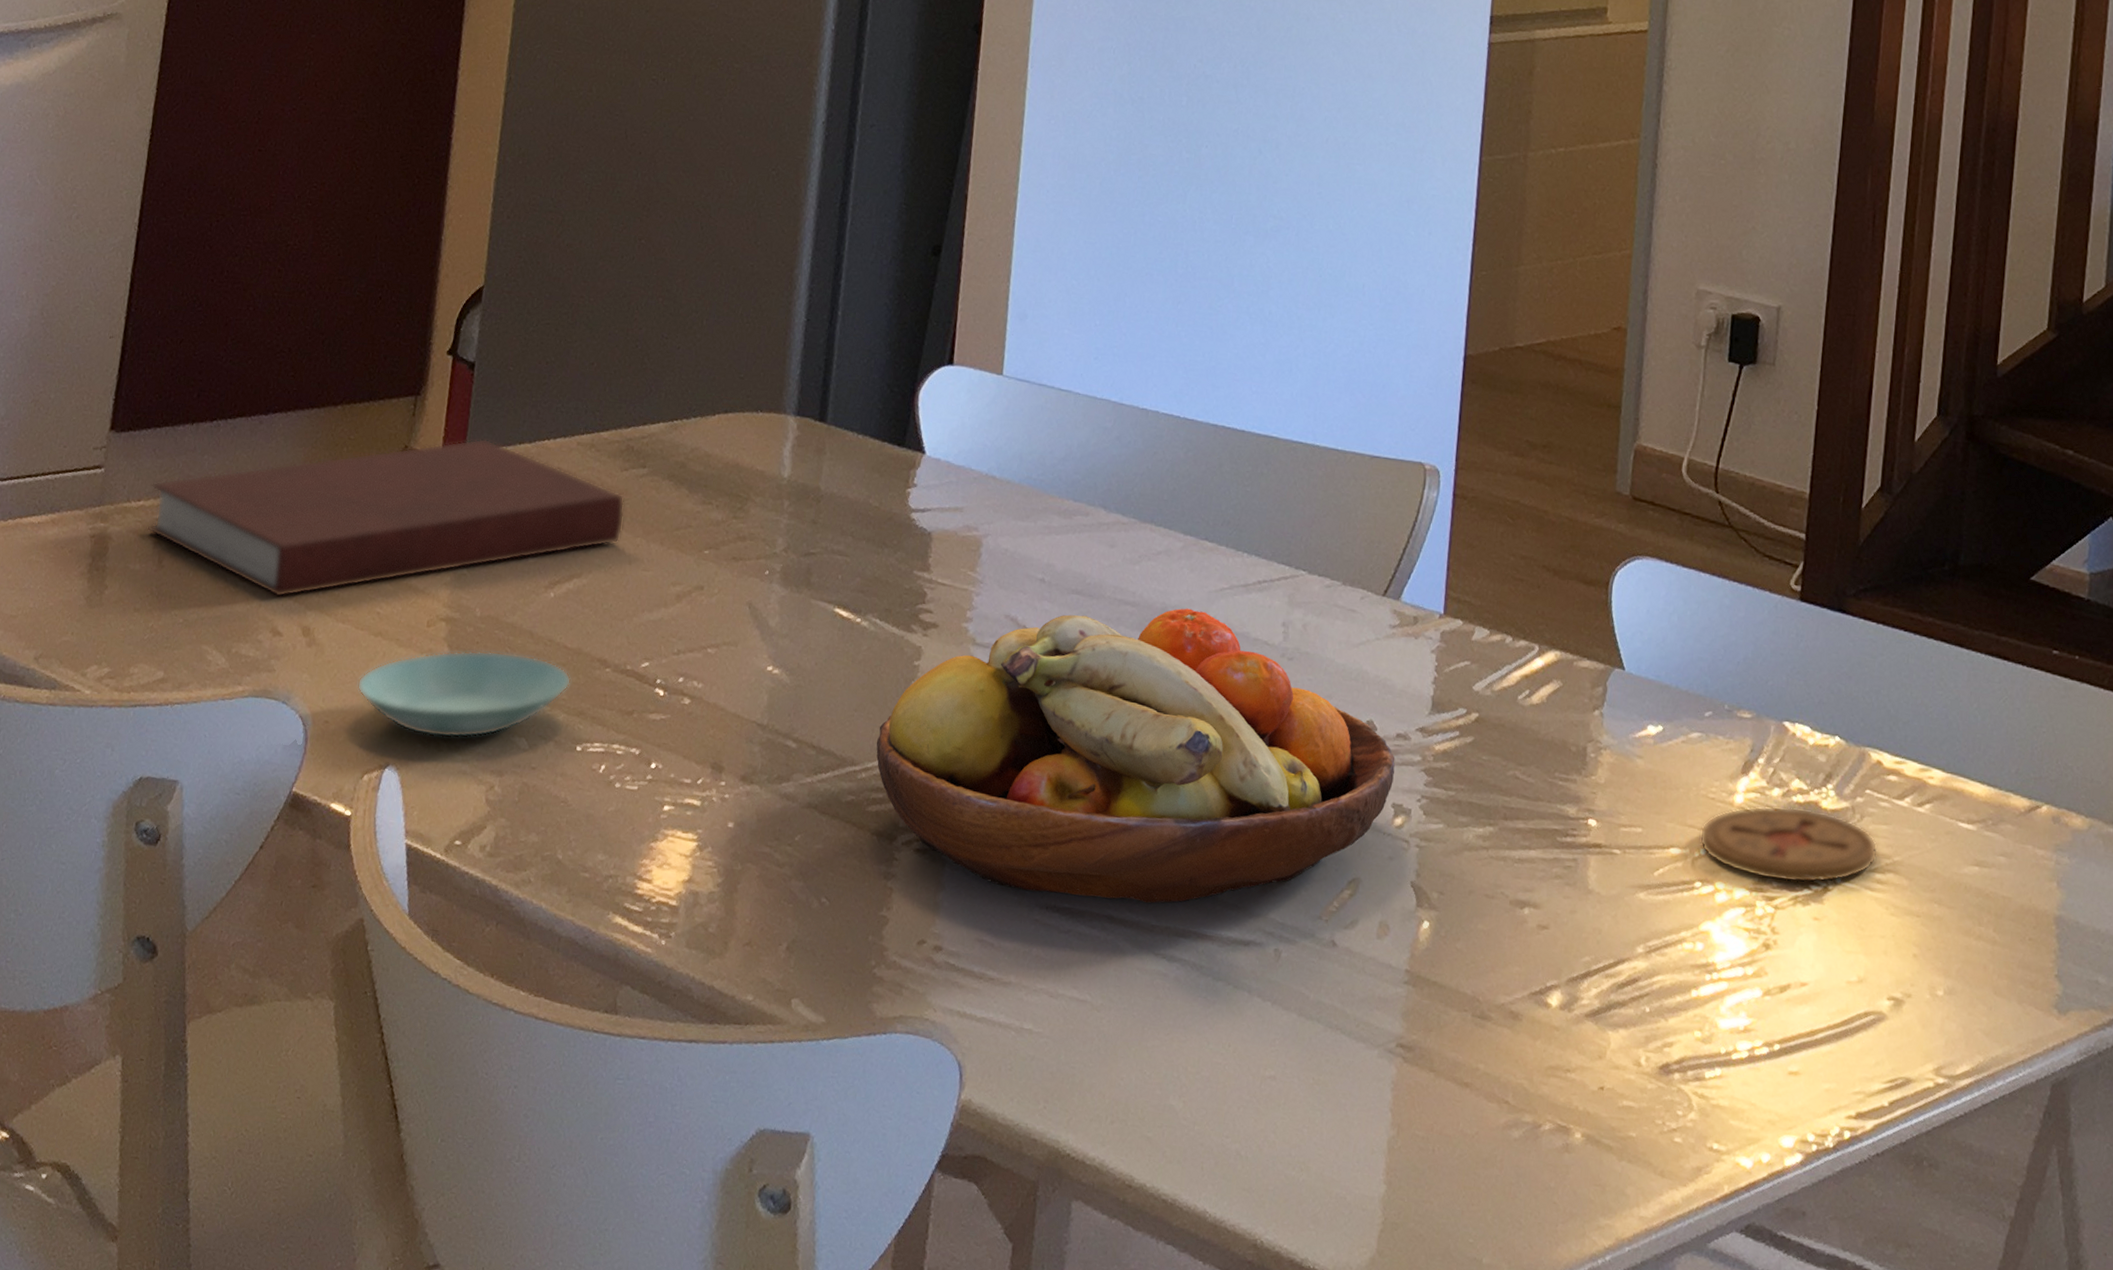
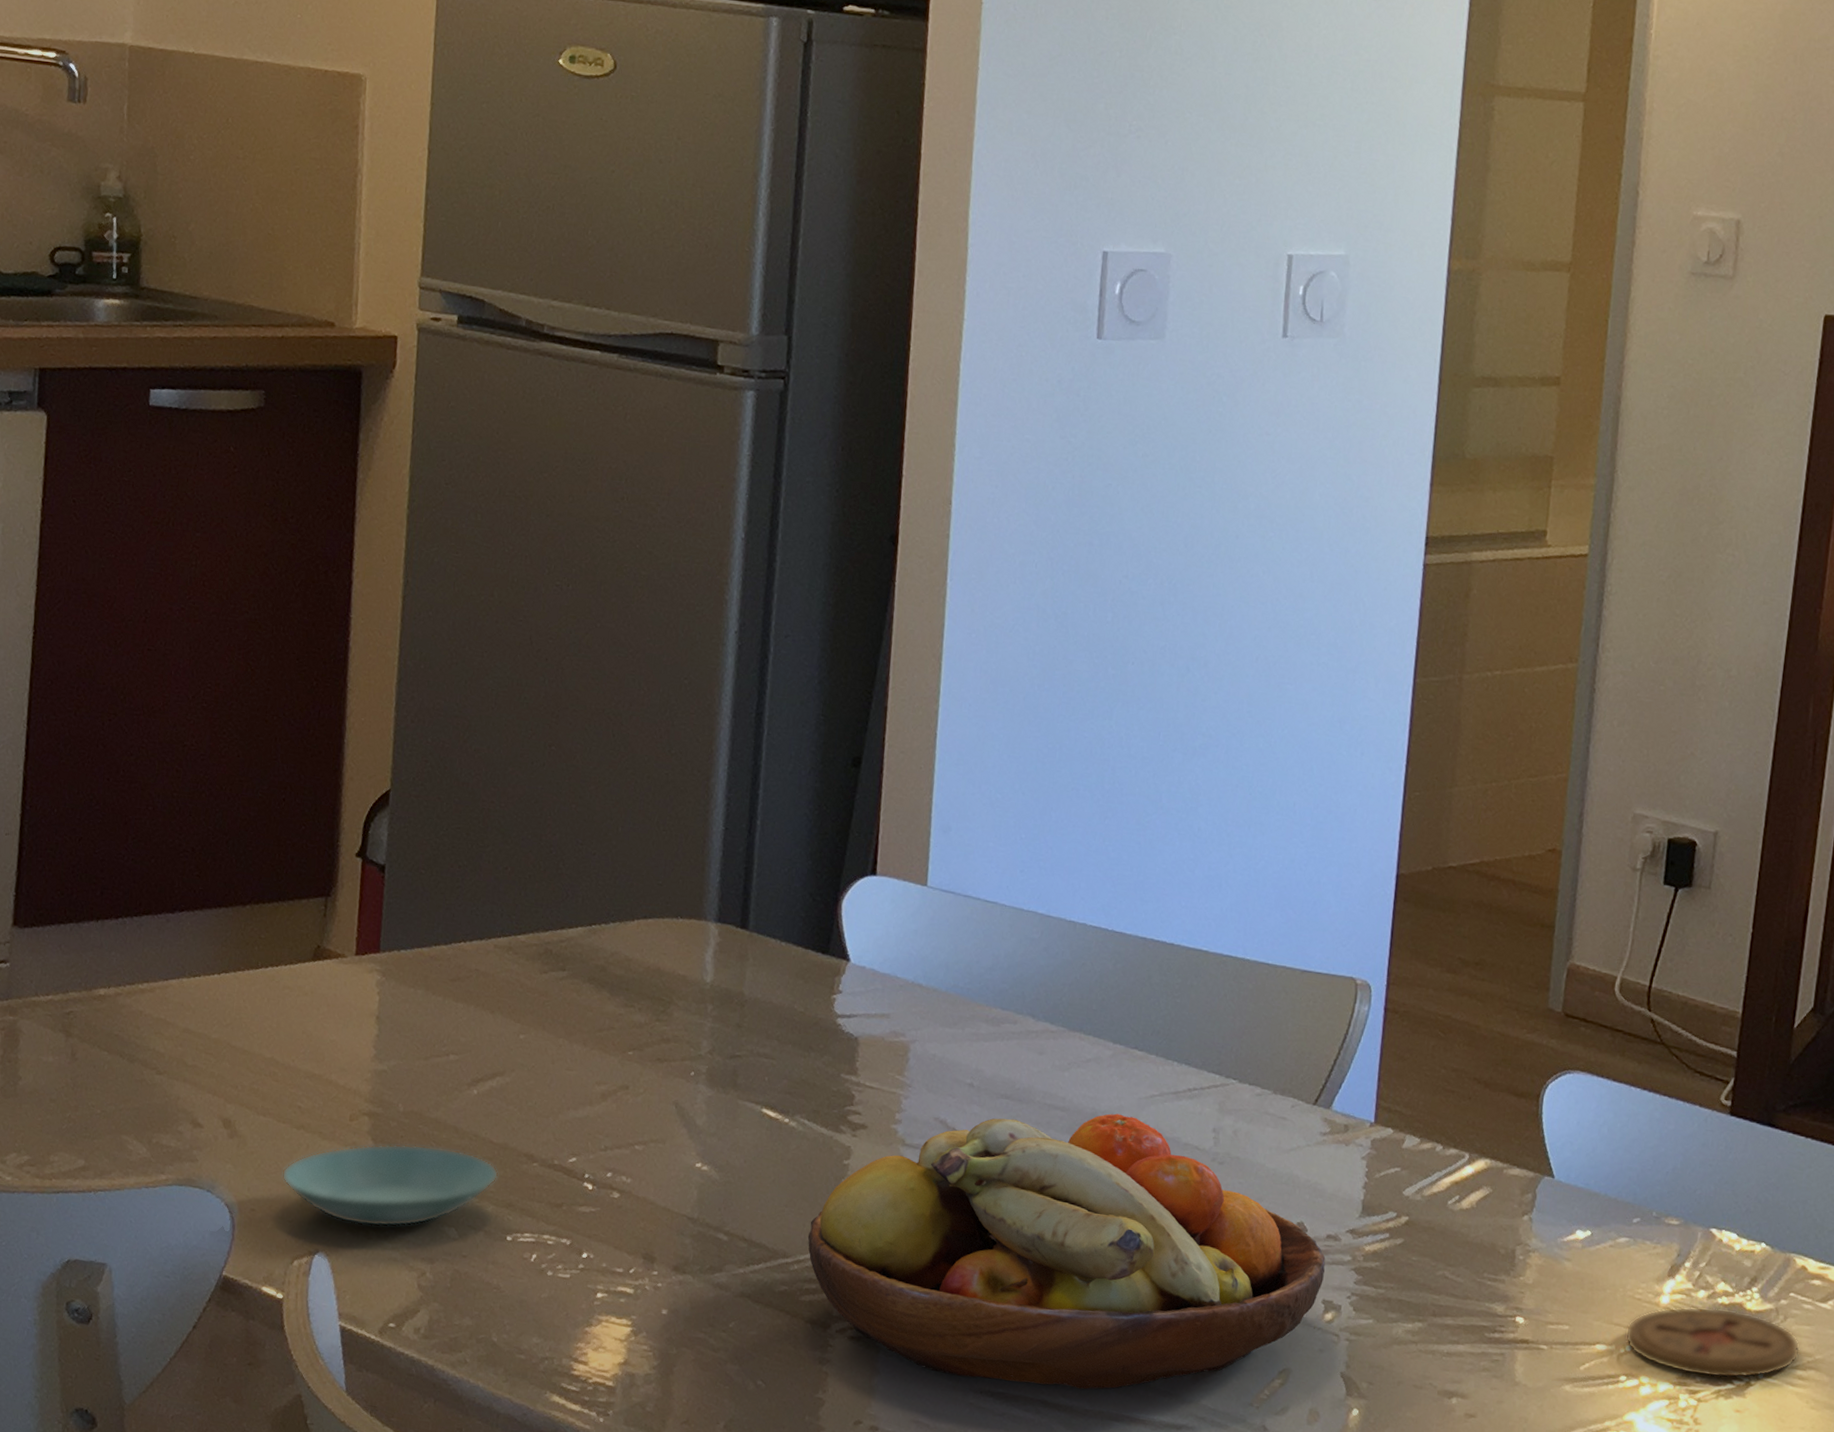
notebook: present [147,438,625,598] -> none [58,939,546,1091]

